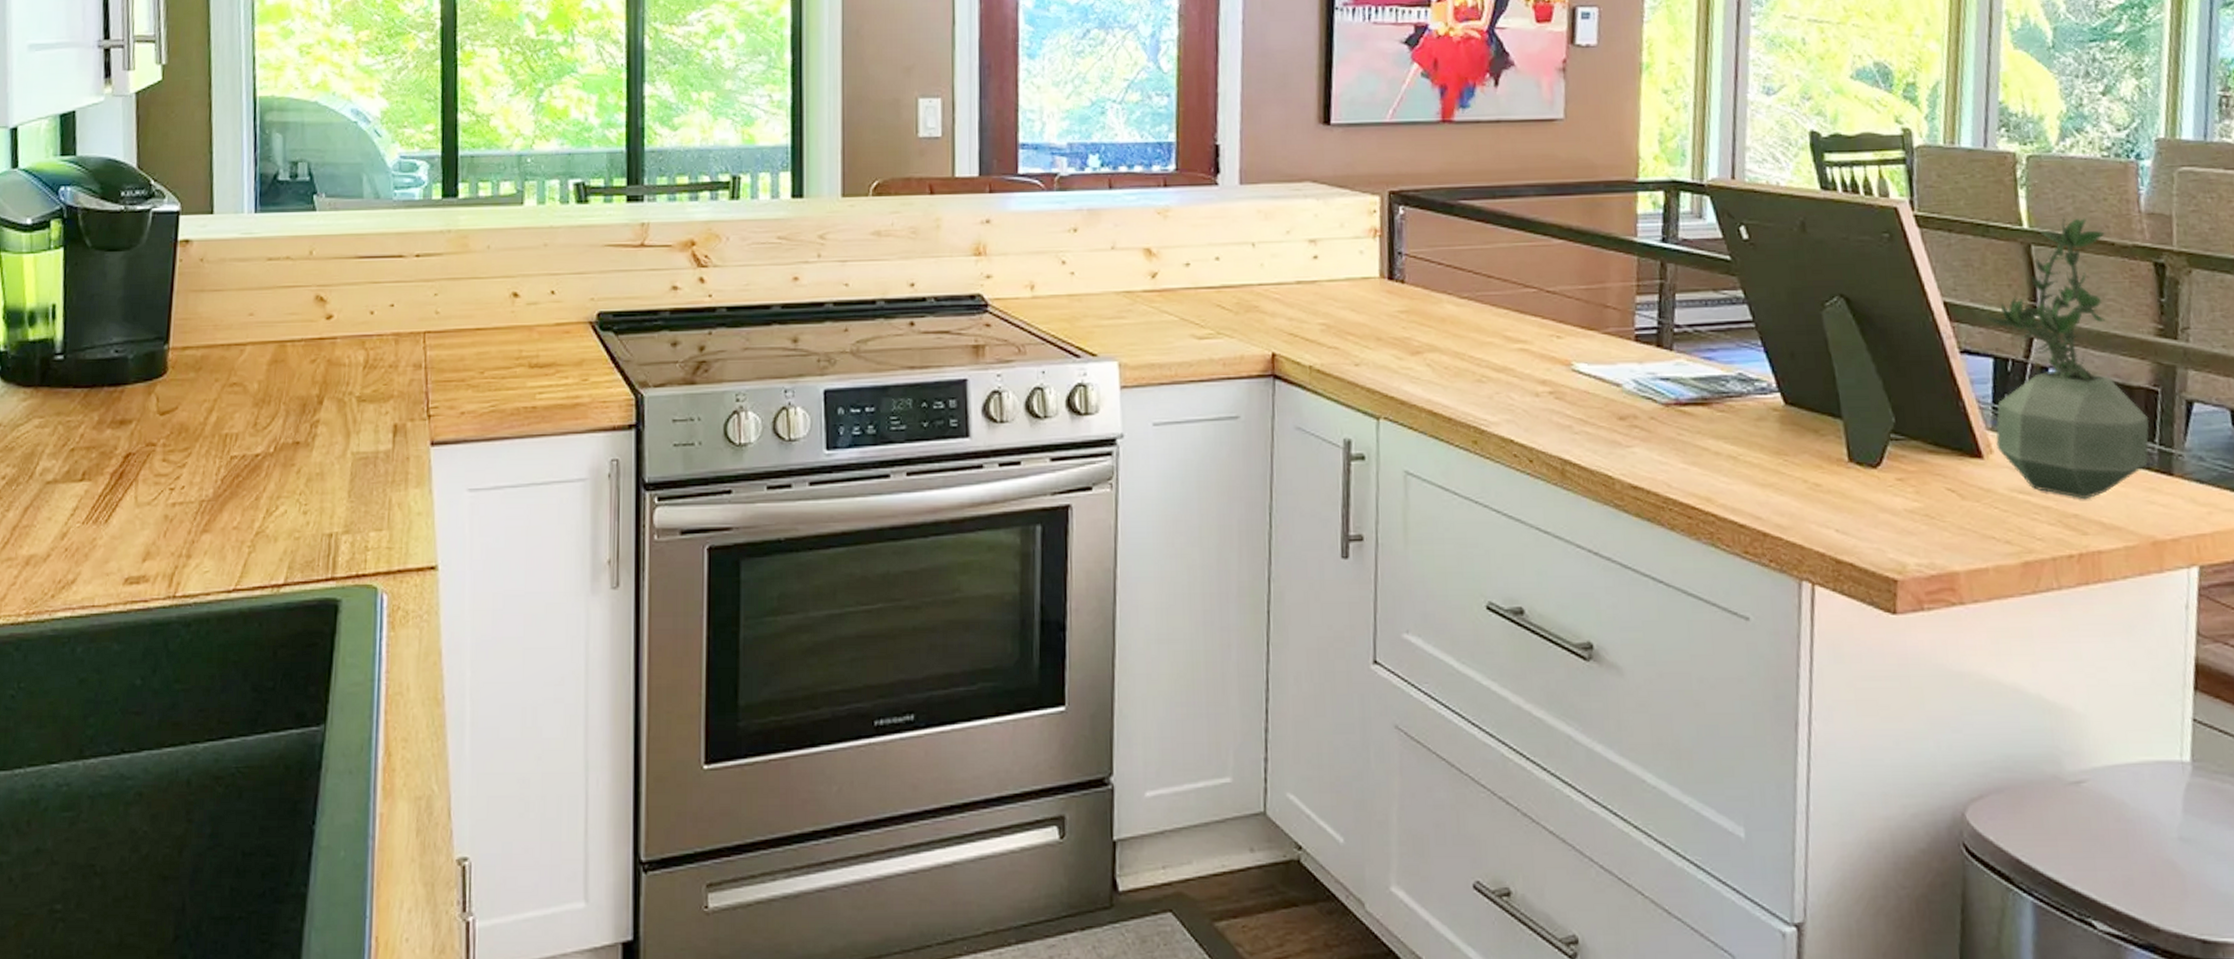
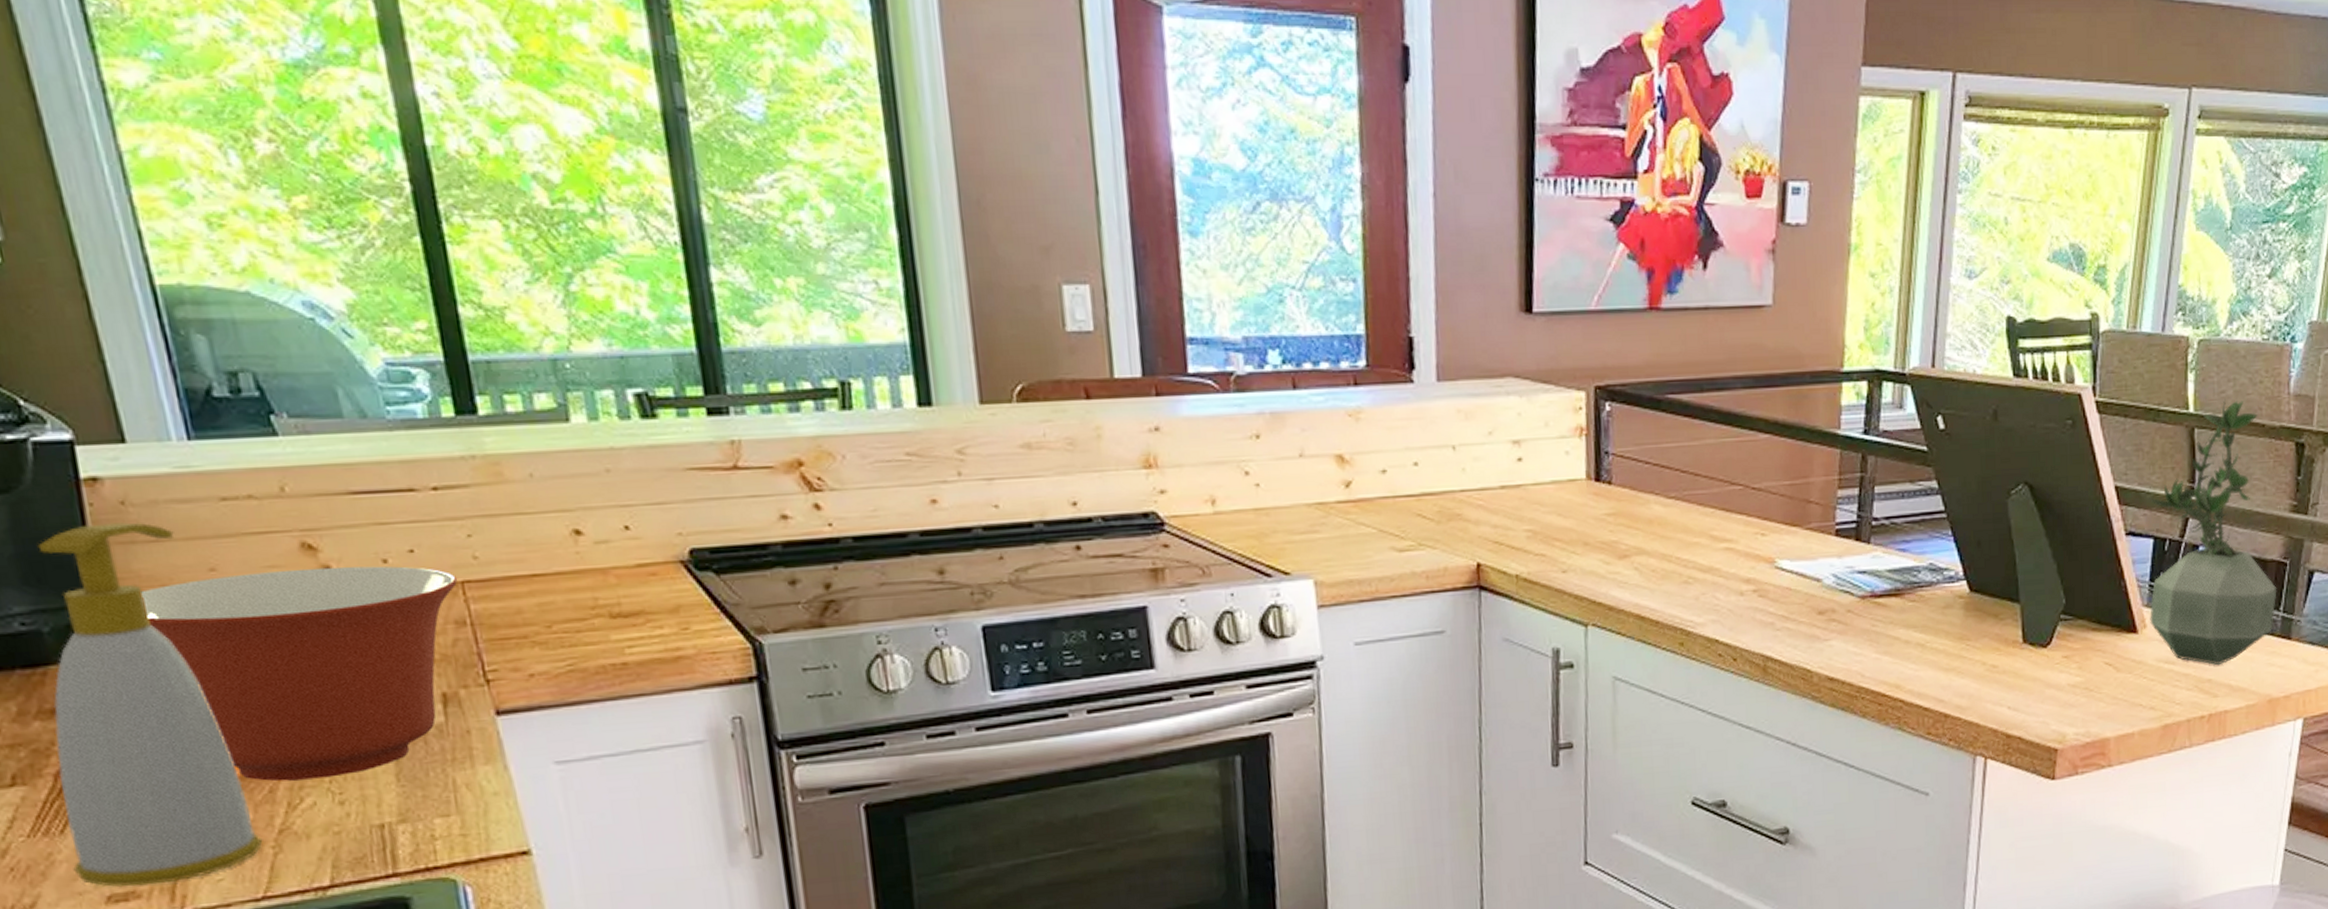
soap bottle: none [107,275,243,572] -> present [37,522,263,888]
mixing bowl: none [199,316,421,491] -> present [141,566,457,782]

